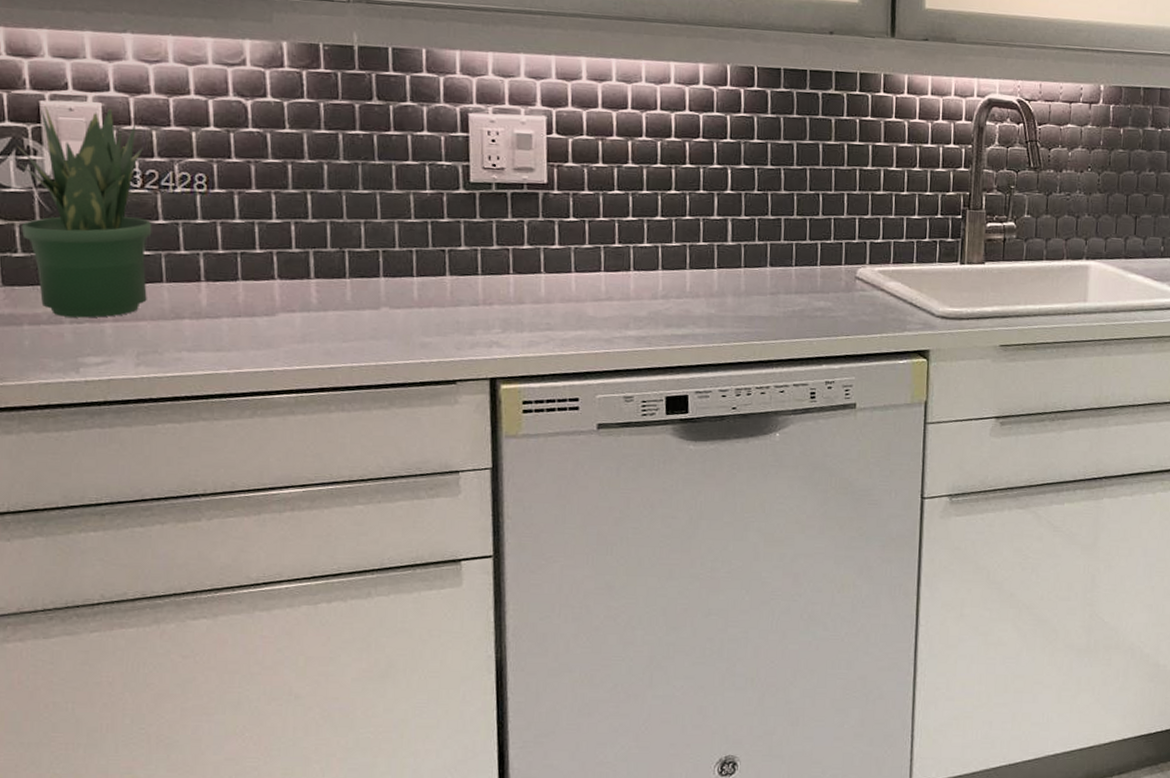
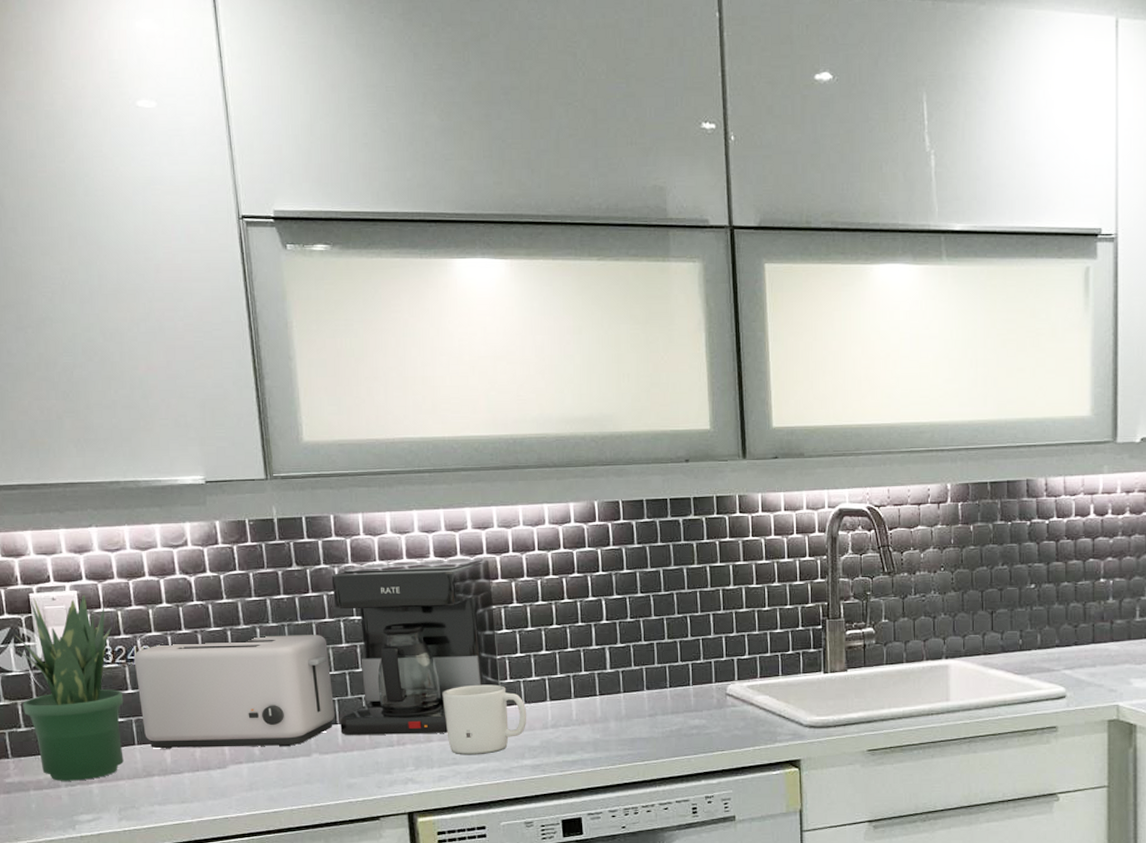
toaster: none [168,171,412,297] -> present [134,635,335,749]
coffee maker: none [417,105,608,296] -> present [331,558,501,736]
mug: none [539,246,635,322] -> present [442,684,527,755]

